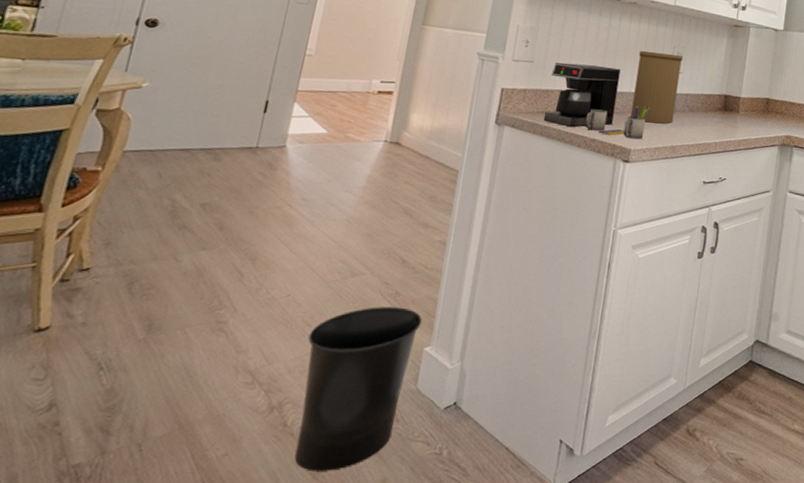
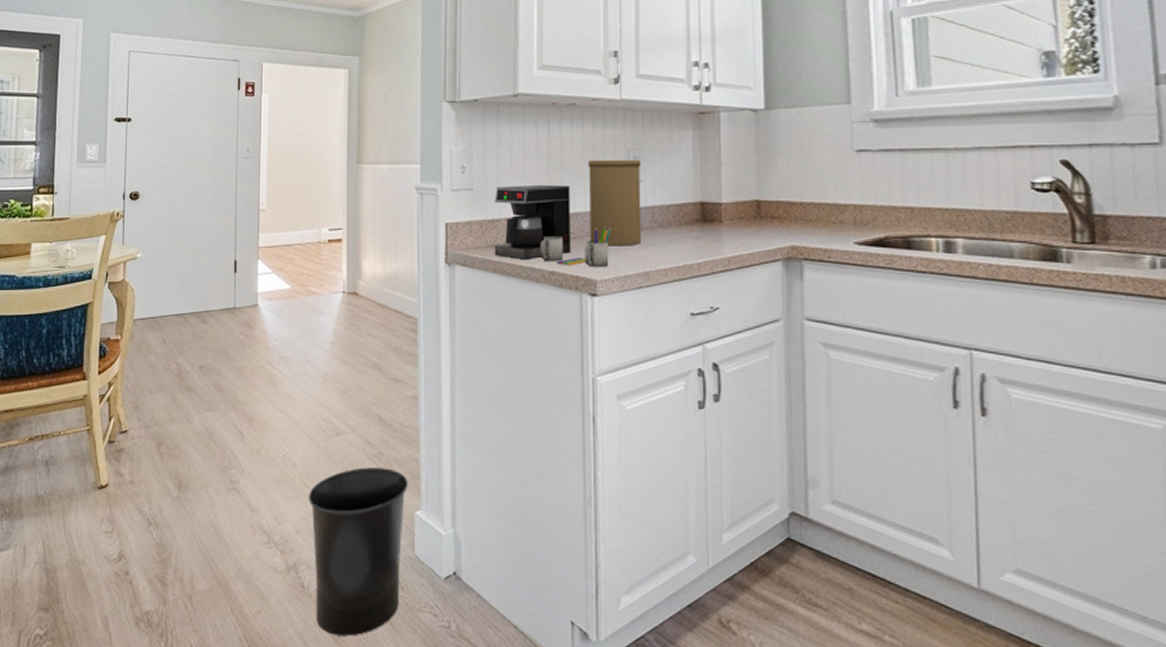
mug: none [13,59,60,89] -> present [47,241,77,268]

